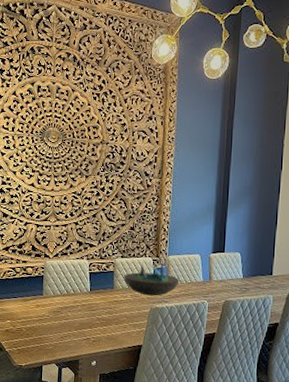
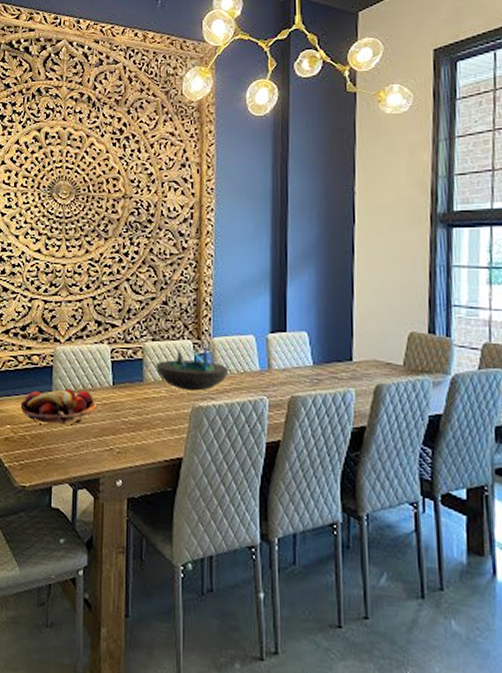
fruit basket: none [18,293,77,321] -> present [20,388,97,426]

